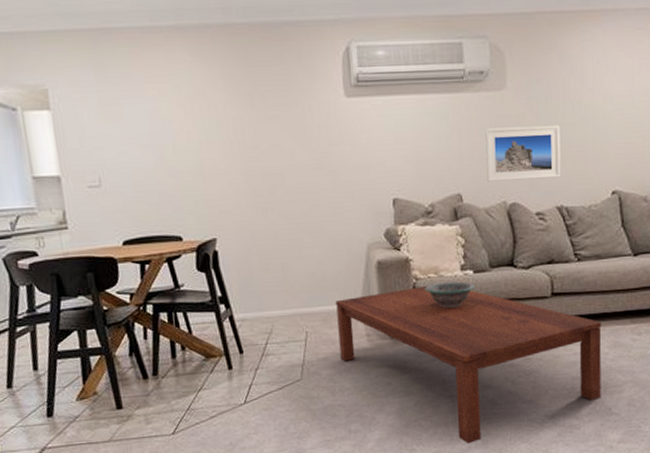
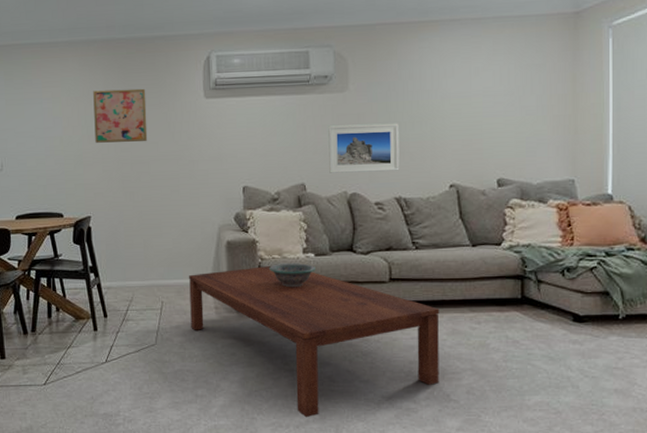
wall art: none [210,85,280,151] -> present [93,88,148,143]

